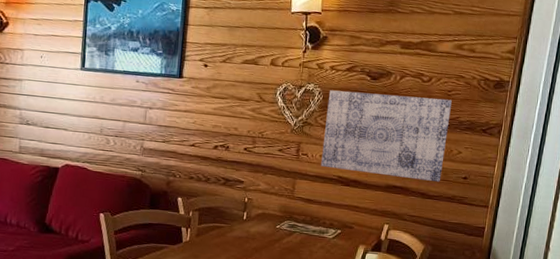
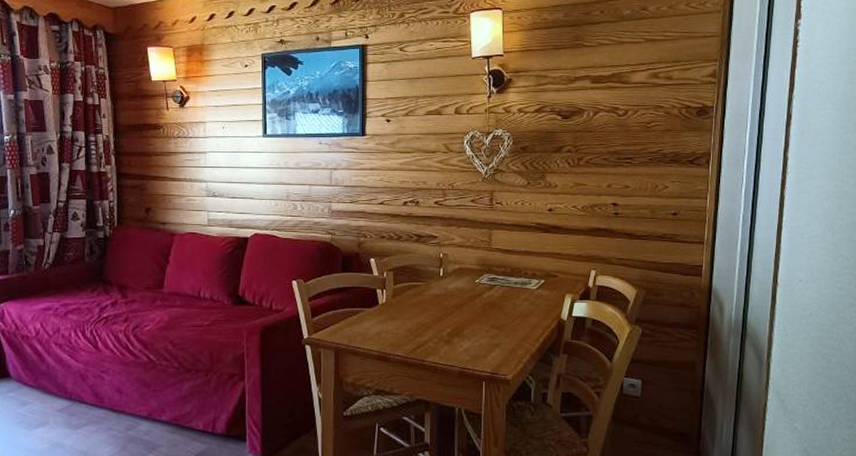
wall art: present [321,90,452,182] -> none [517,132,652,220]

